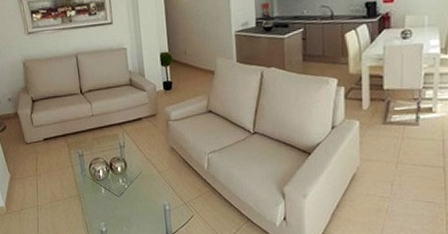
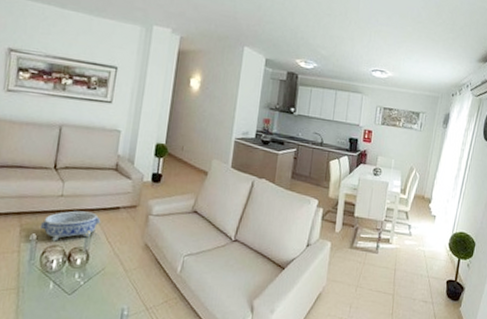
decorative bowl: none [82,125,129,155] -> present [39,210,101,242]

